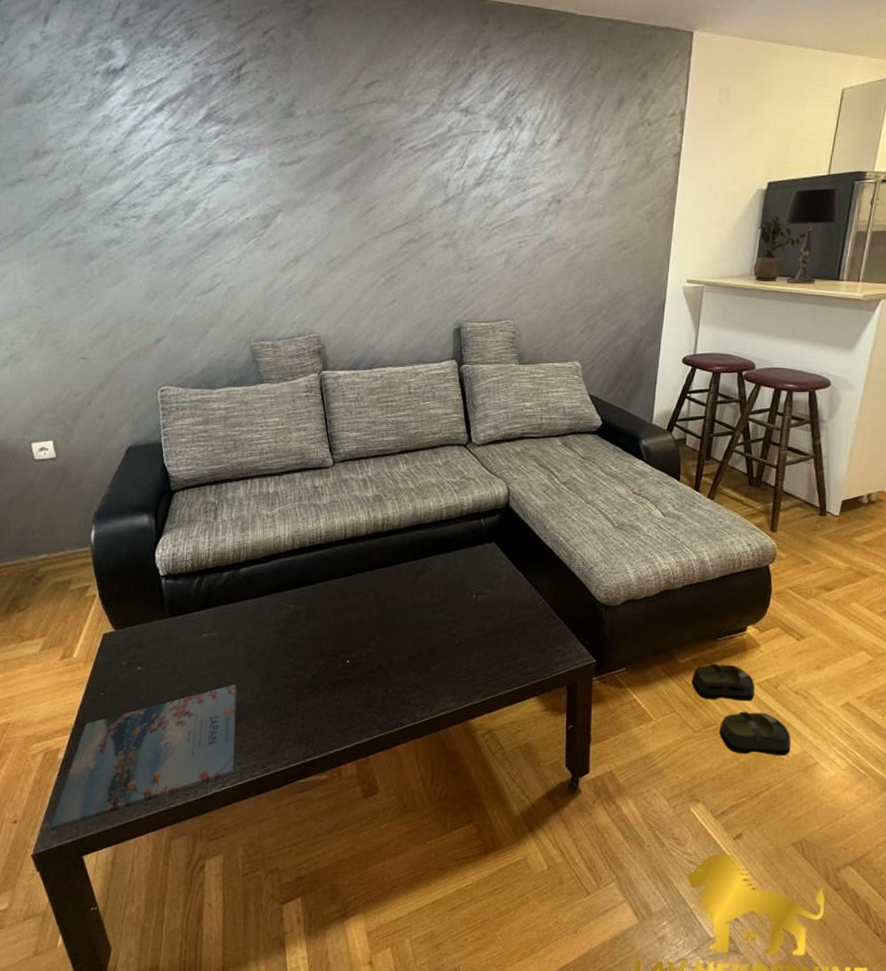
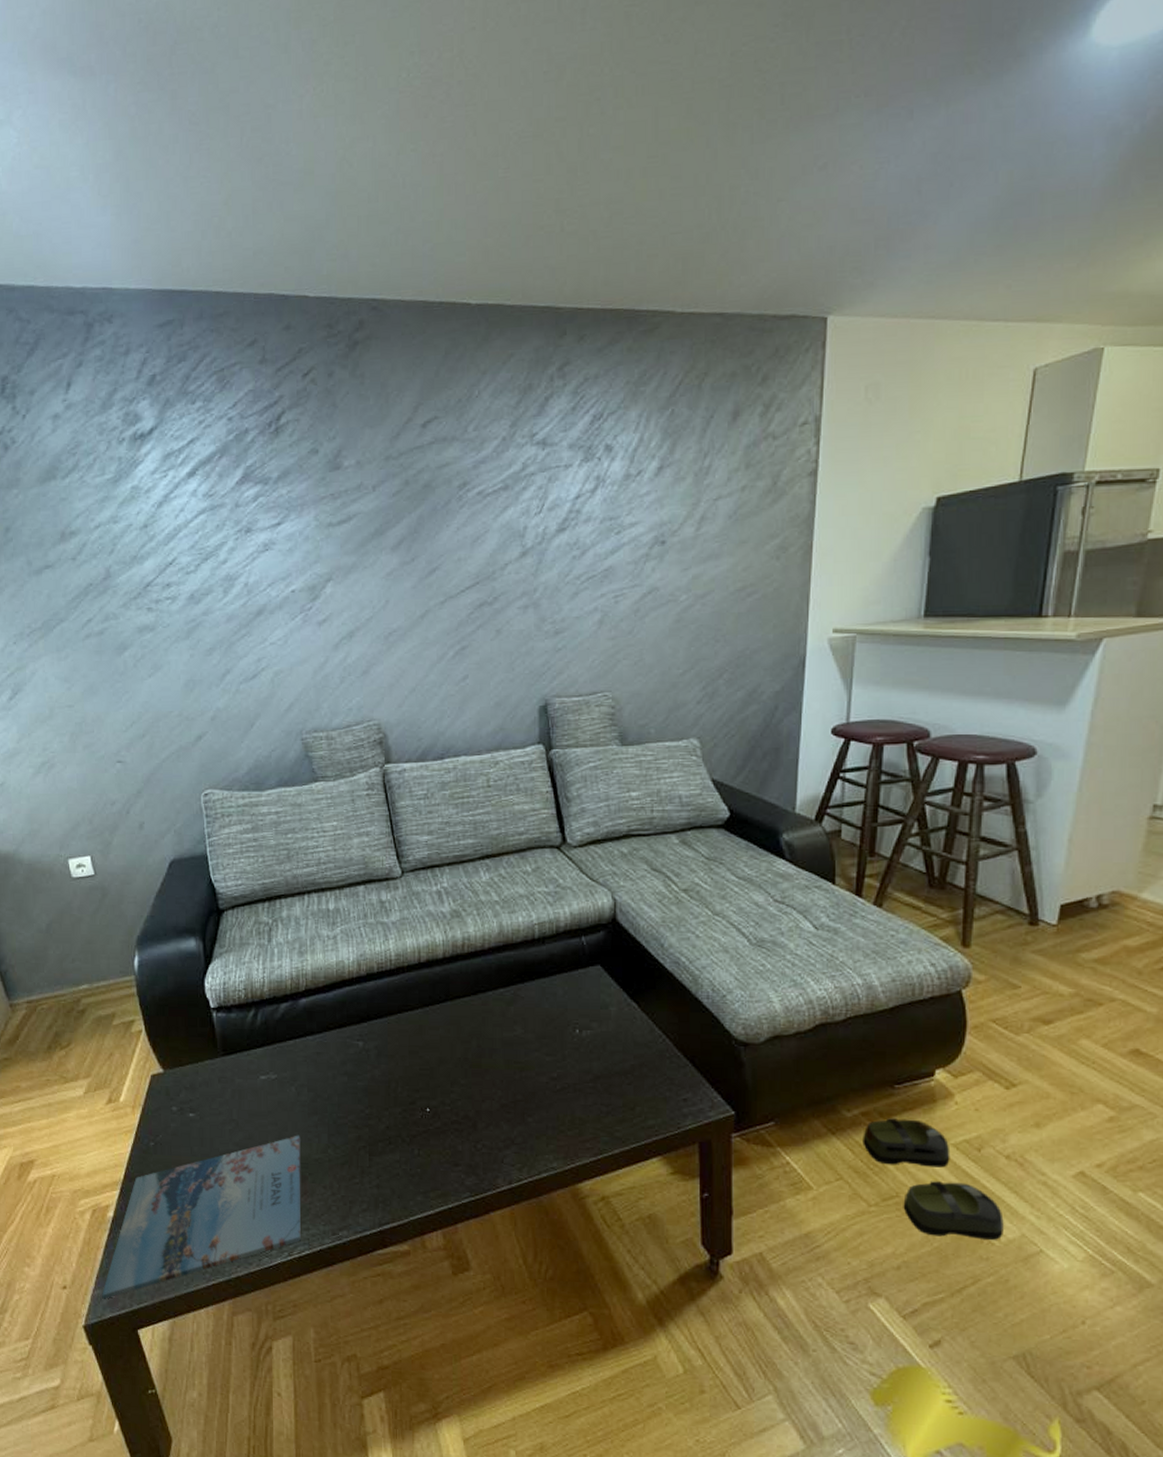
potted plant: present [752,215,807,282] -> none [921,539,993,625]
table lamp: present [784,188,838,285] -> none [961,498,1037,626]

